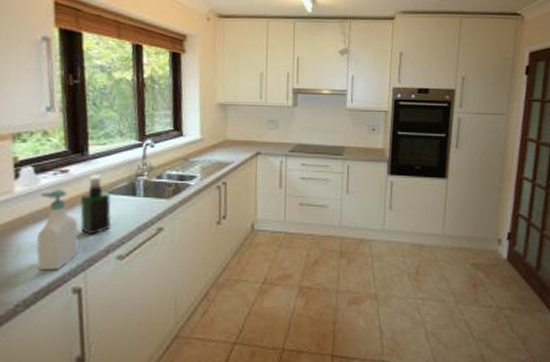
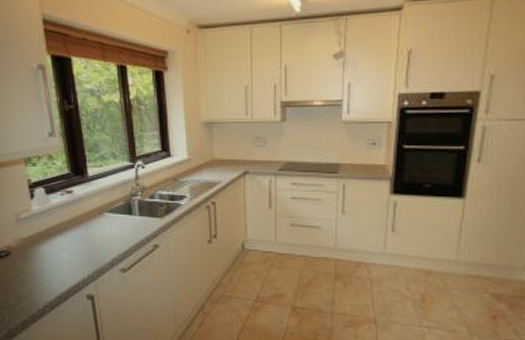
soap bottle: present [36,190,79,271] -> none [53,208,89,279]
spray bottle: present [80,173,112,236] -> none [86,194,113,250]

